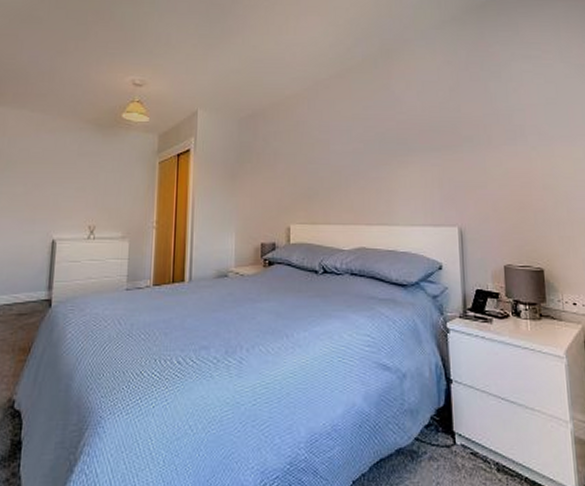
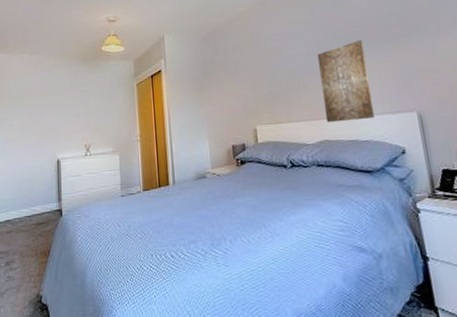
wall art: none [364,144,415,230] -> present [317,40,374,123]

